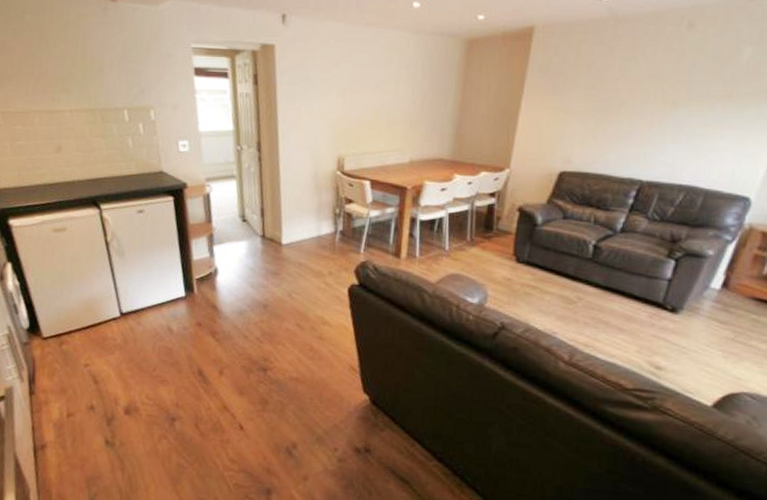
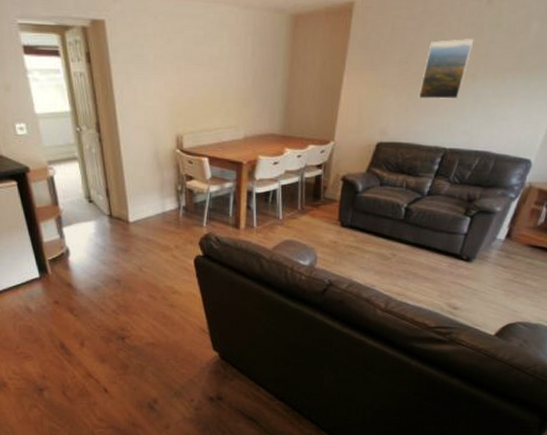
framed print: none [608,64,674,128] -> present [418,39,474,99]

